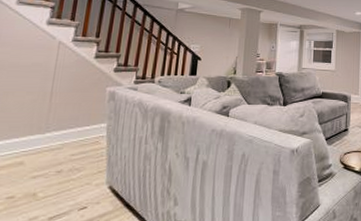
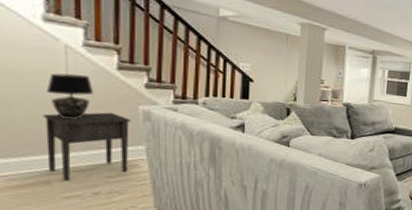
nightstand: none [24,95,99,162] -> present [43,112,131,182]
table lamp: none [37,65,74,104] -> present [46,73,95,120]

